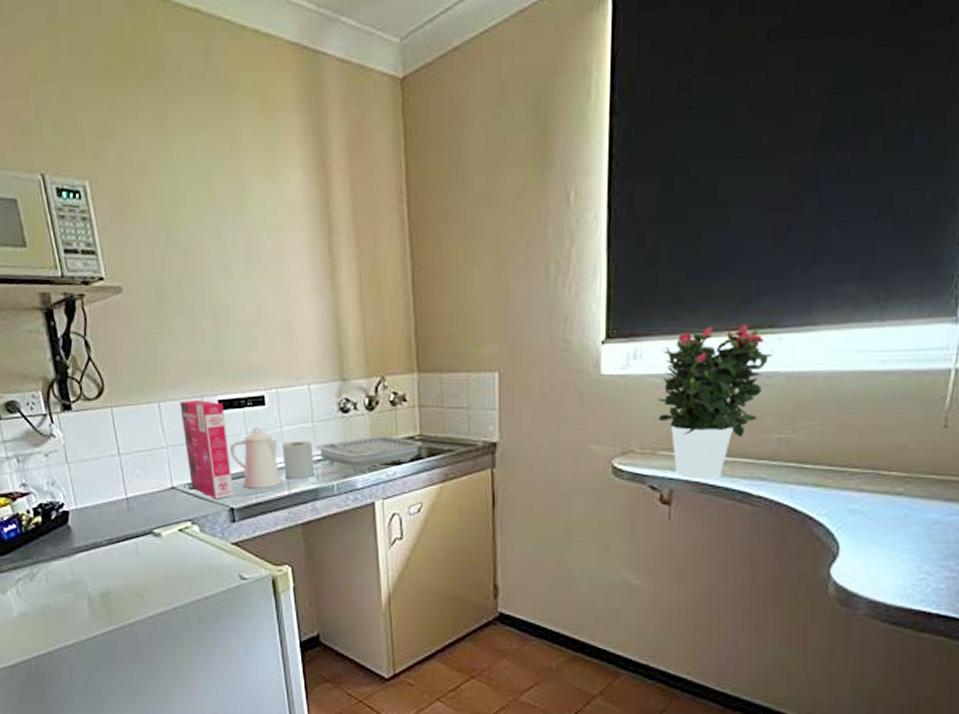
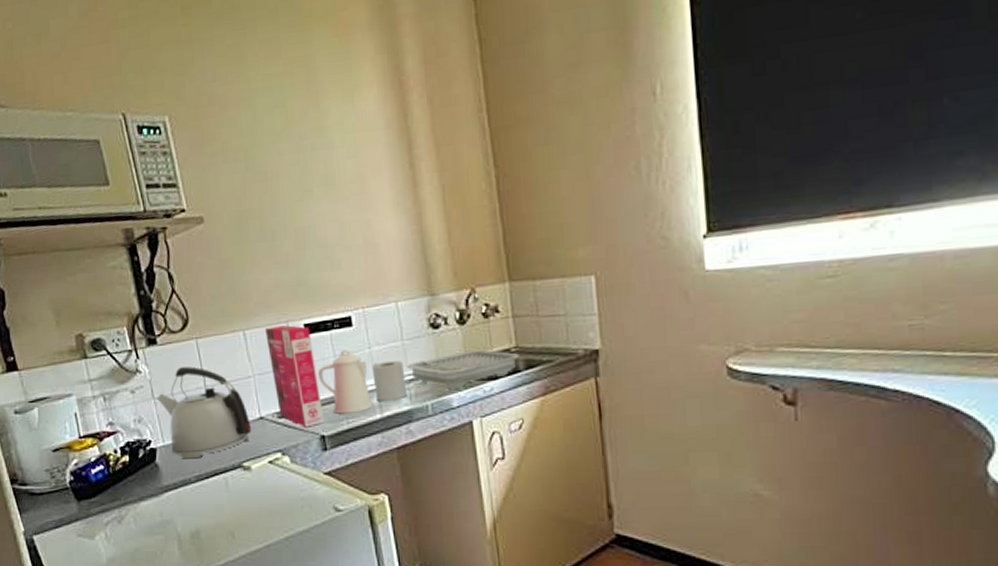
kettle: none [70,434,163,523] -> present [156,366,252,459]
potted flower: present [657,325,772,480] -> none [770,207,893,376]

